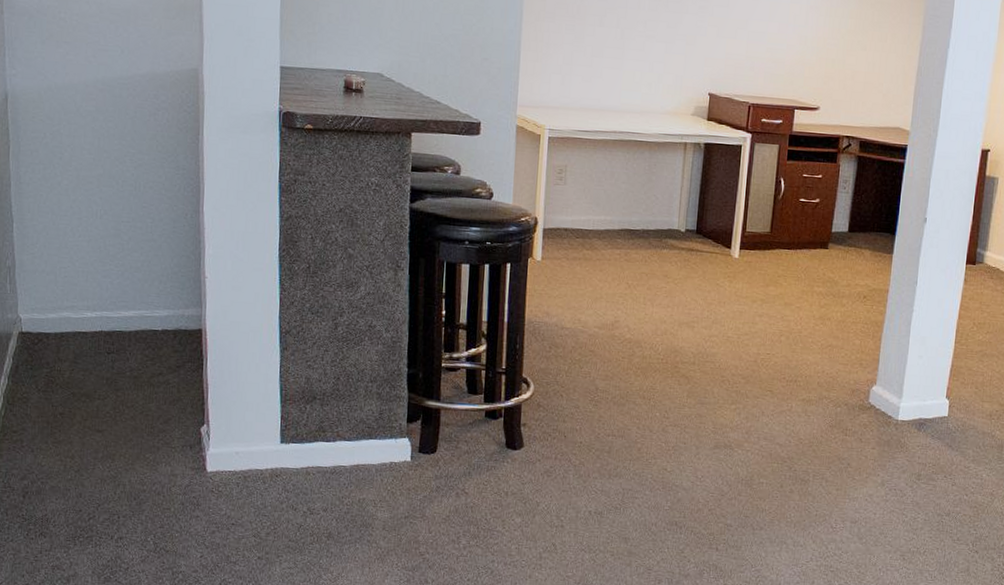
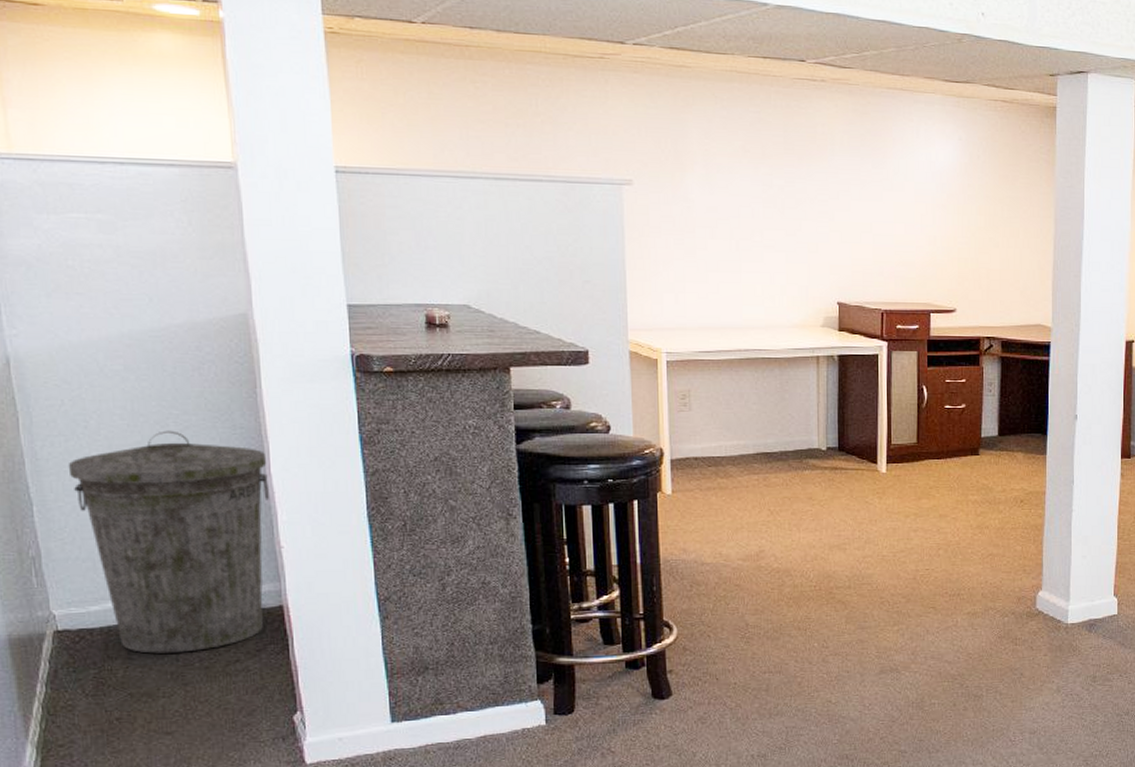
trash can: none [43,166,202,362] -> present [68,430,269,654]

